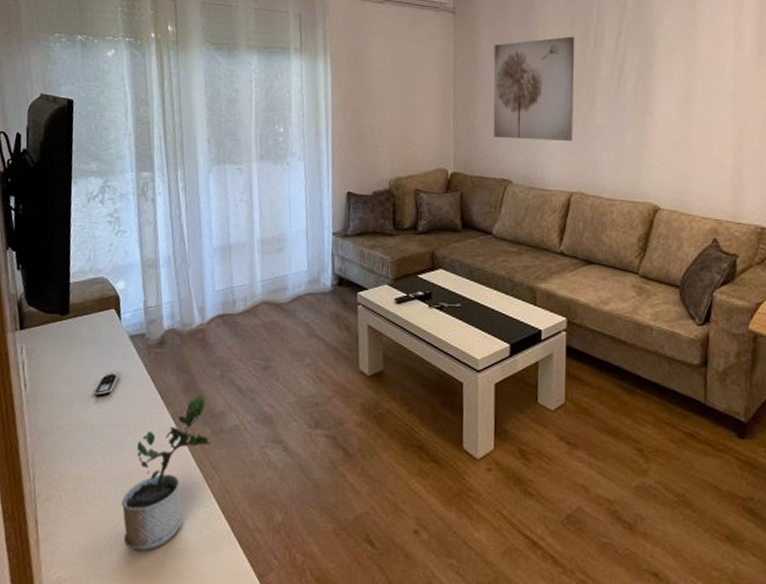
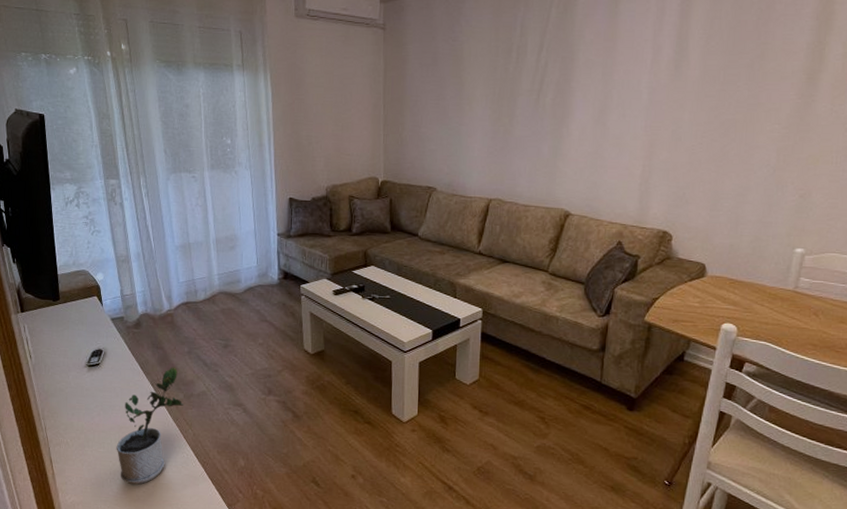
wall art: present [493,36,575,142] -> none [419,51,499,153]

